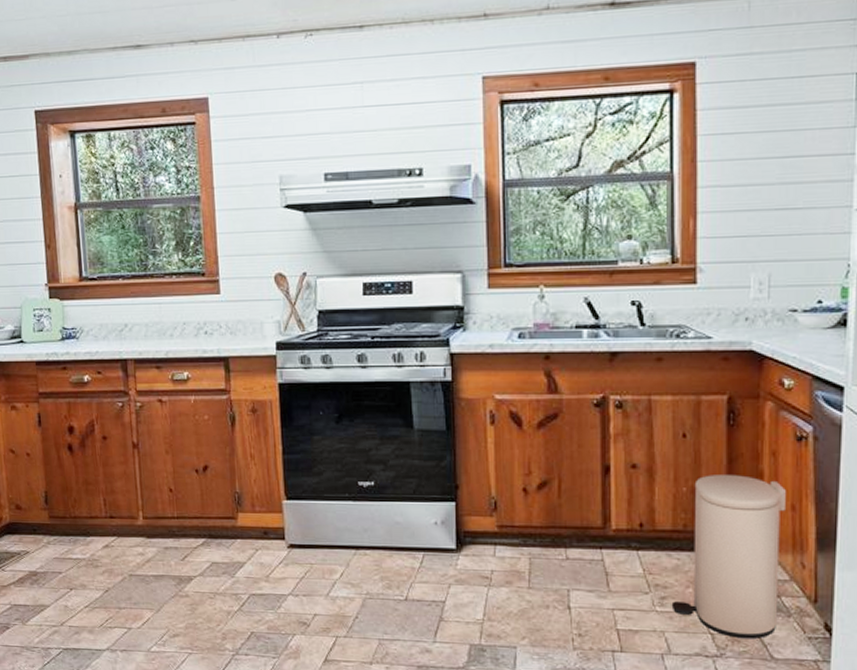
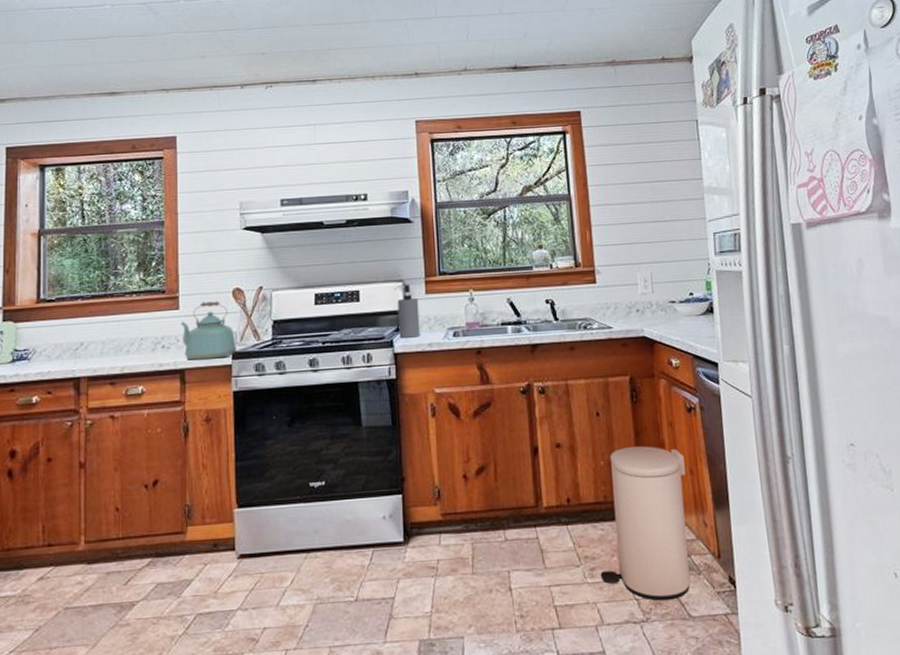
kettle: none [222,286,281,350] -> present [180,301,237,361]
soap dispenser: none [452,277,480,338] -> present [394,285,420,339]

